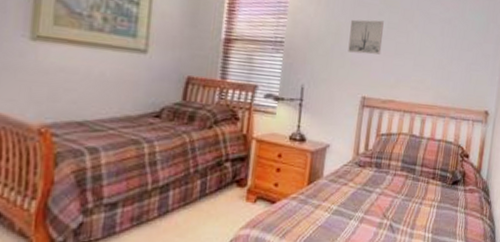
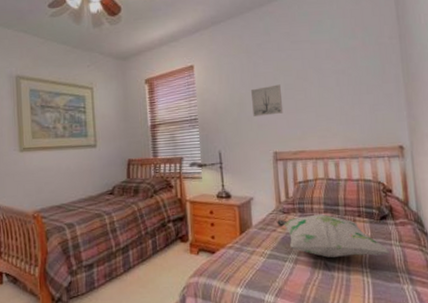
decorative pillow: none [349,171,455,221] -> present [276,214,391,258]

